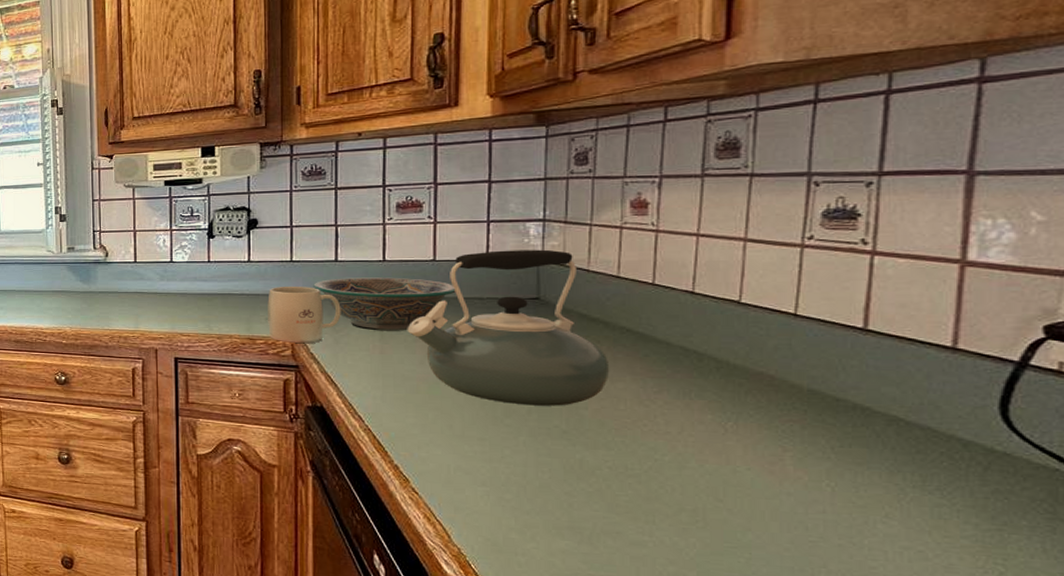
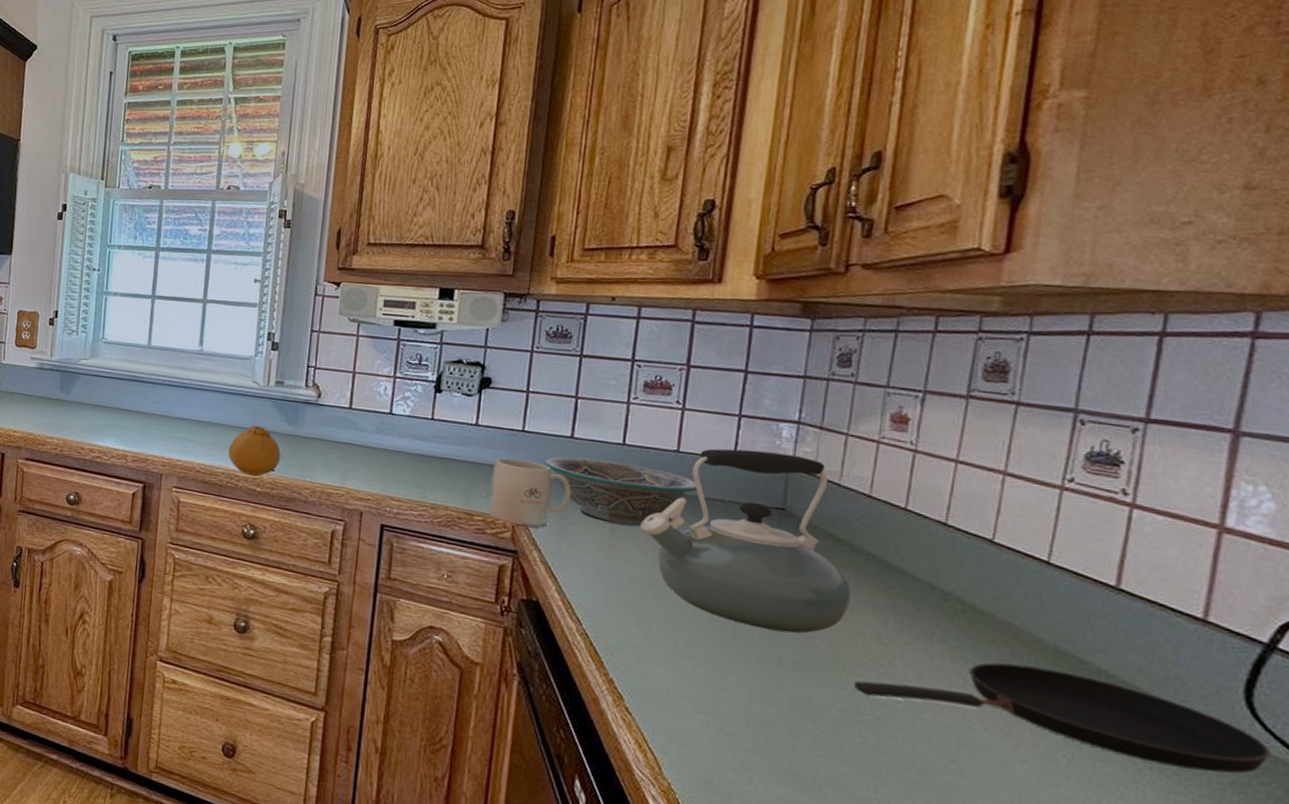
fruit: none [34,288,79,331] -> present [228,425,281,477]
frying pan: none [621,409,1031,484] -> present [854,662,1271,774]

